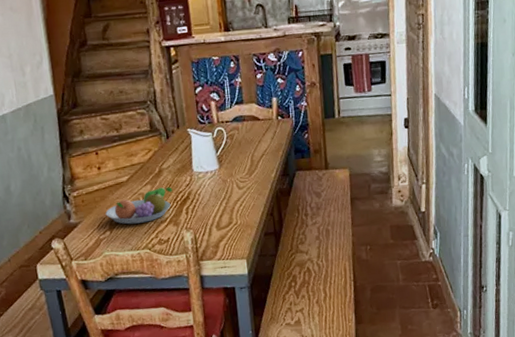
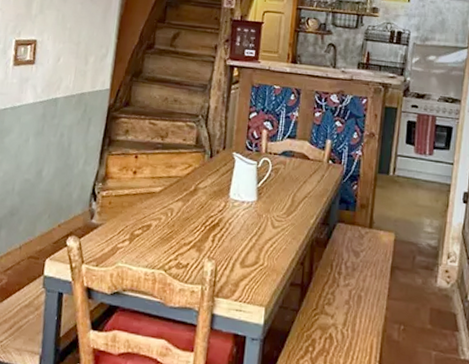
fruit bowl: present [105,187,173,224] -> none [129,207,204,241]

